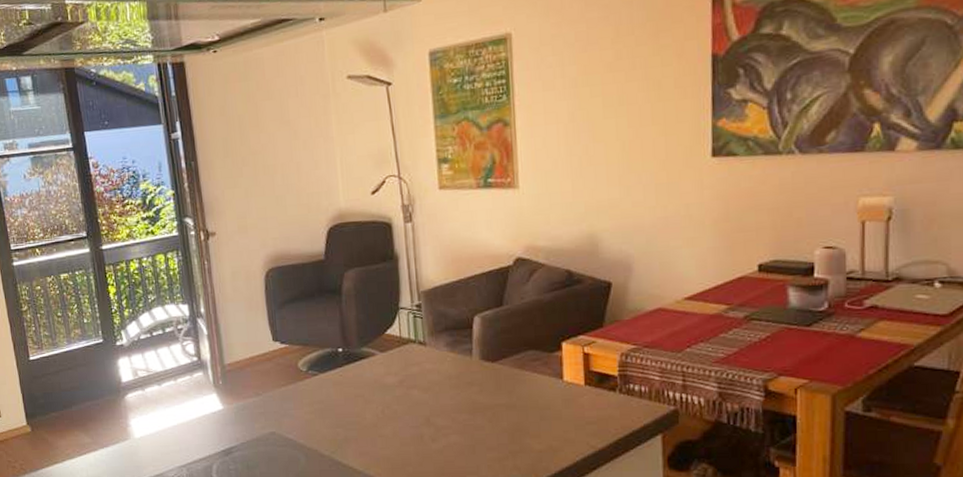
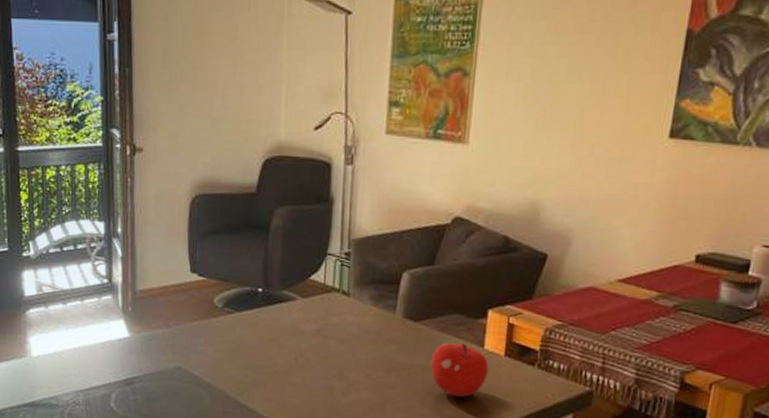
fruit: none [513,377,572,430] -> present [430,343,489,397]

